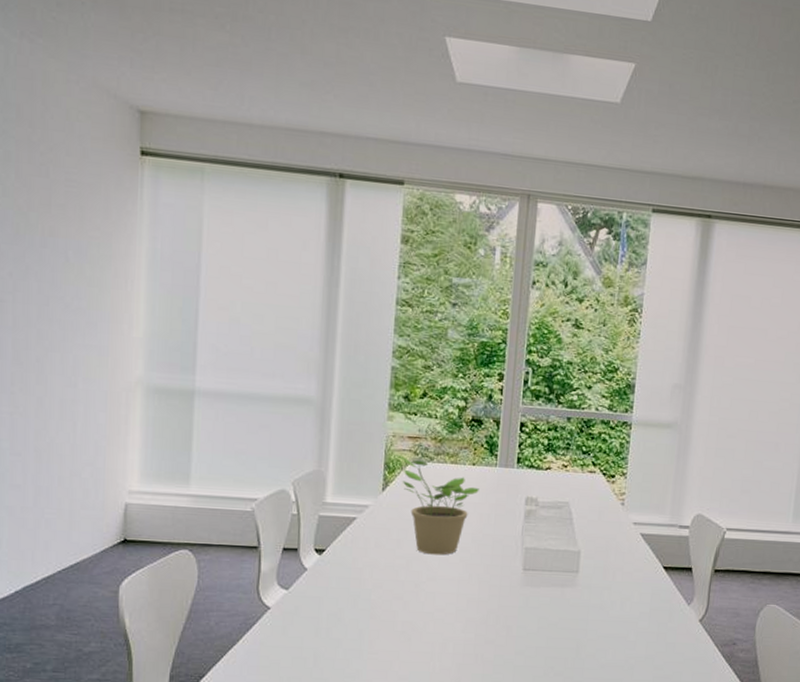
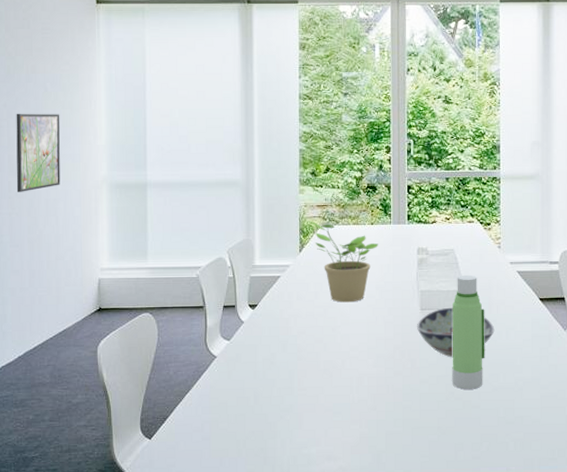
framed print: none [21,286,85,388] -> present [16,113,60,192]
decorative bowl: none [517,569,608,627] -> present [417,307,495,358]
water bottle: none [552,533,599,665] -> present [452,275,485,390]

